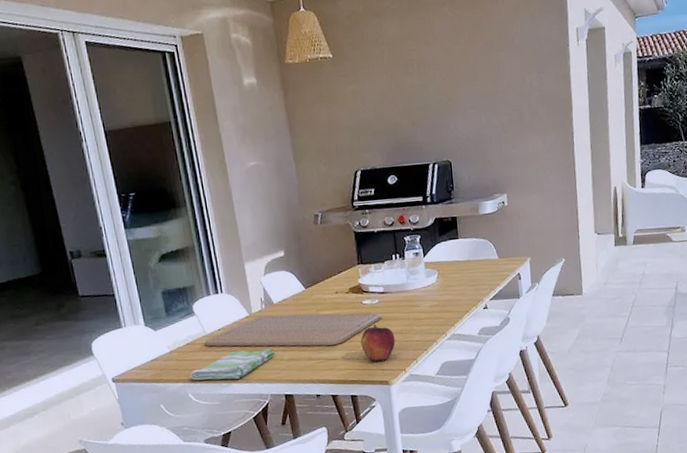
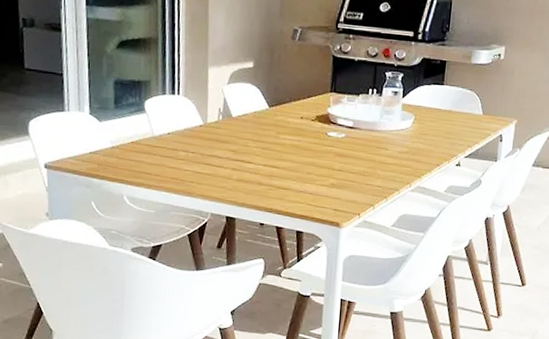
dish towel: present [190,348,275,381] -> none [128,159,223,190]
chopping board: present [205,312,382,347] -> none [151,127,346,174]
fruit: present [360,324,395,362] -> none [317,159,355,201]

